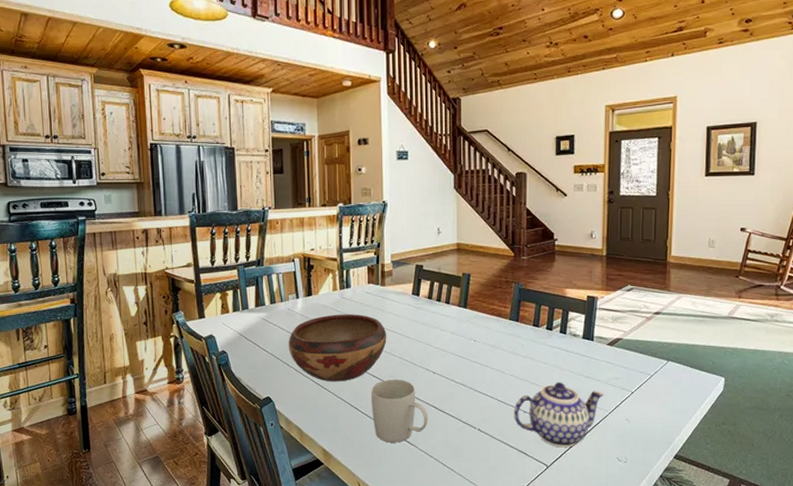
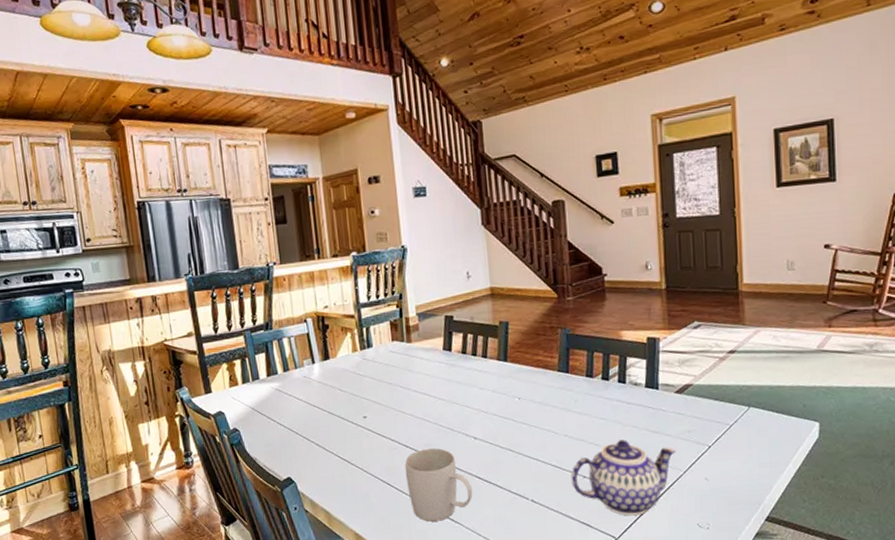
decorative bowl: present [288,314,387,382] -> none [306,377,419,456]

